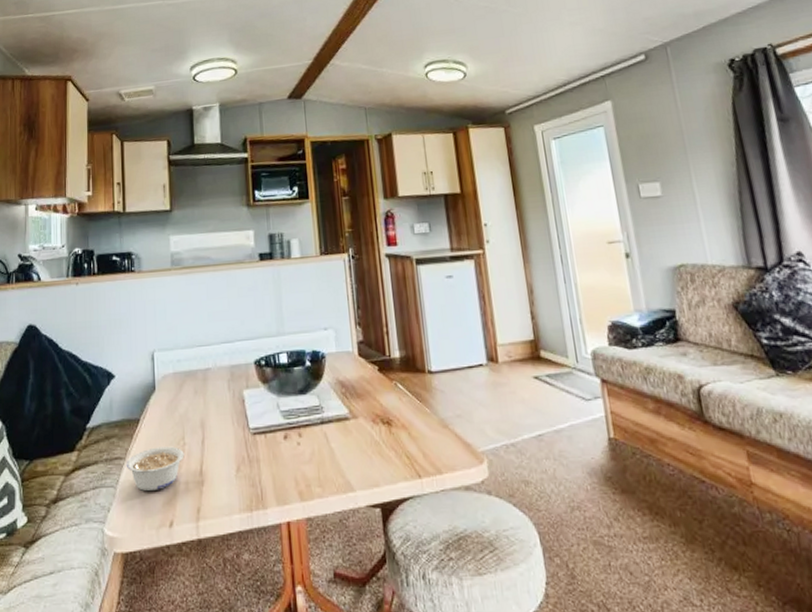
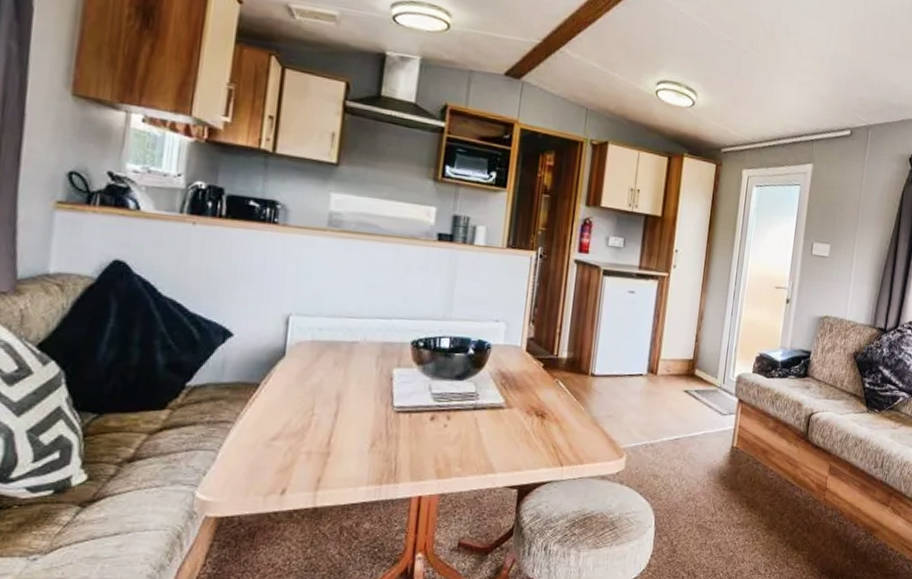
legume: present [126,446,184,491] -> none [234,414,311,458]

